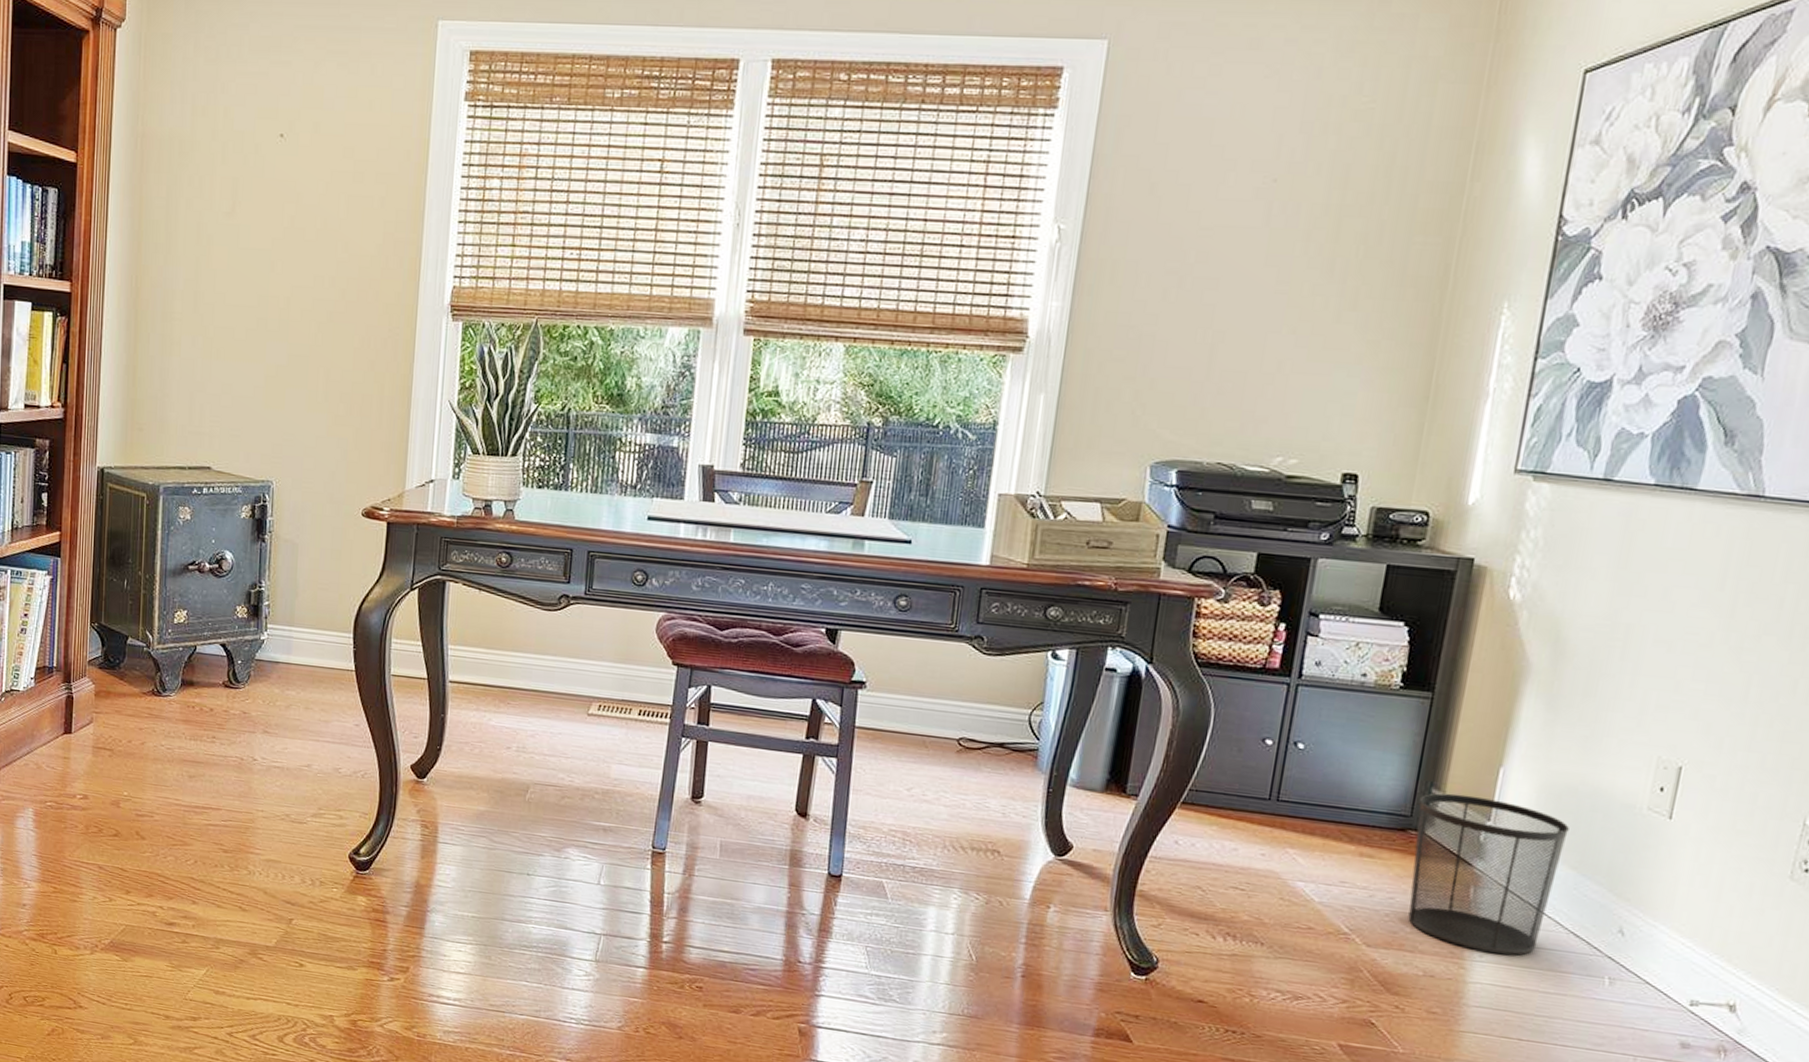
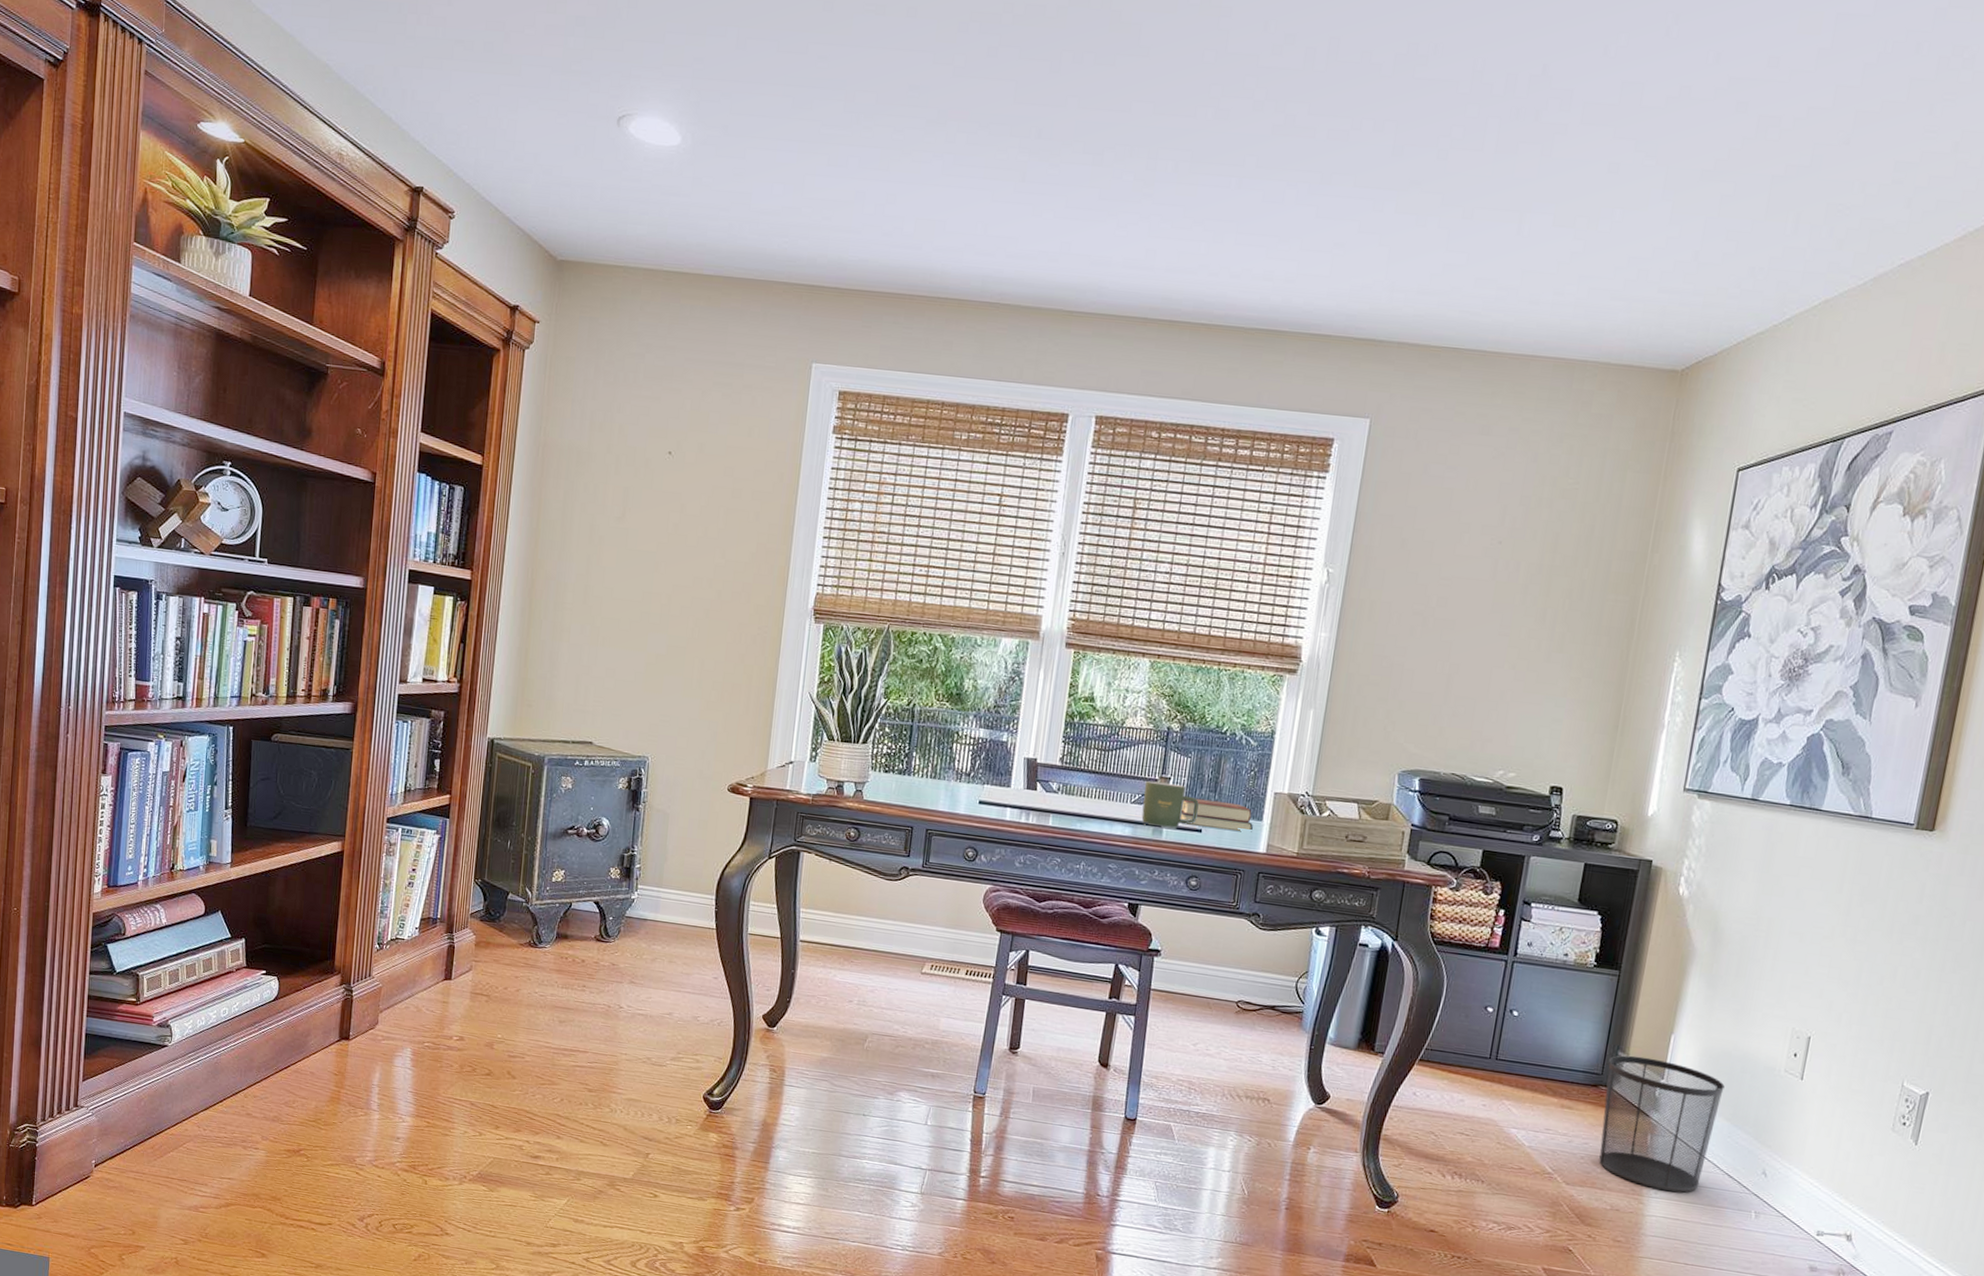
mug: none [839,485,907,542] -> present [1141,780,1199,830]
books: none [884,504,973,542] -> present [1179,798,1253,832]

